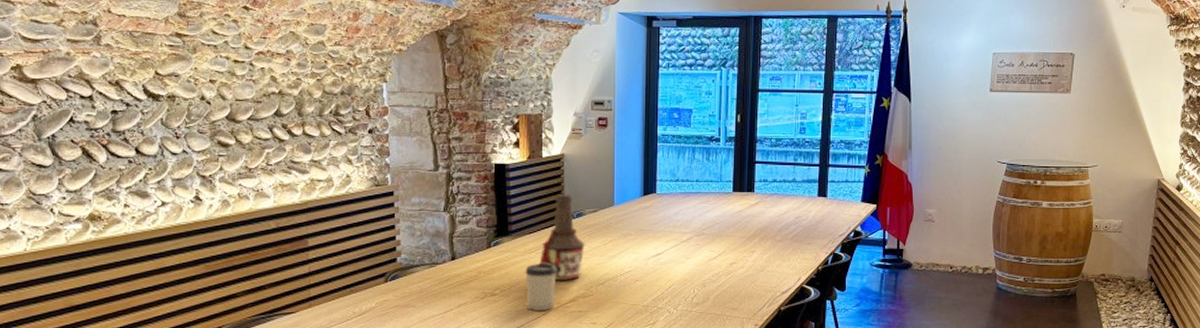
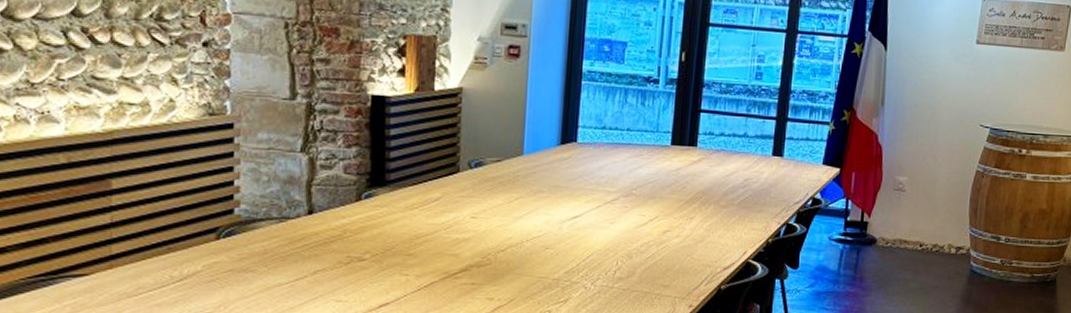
cup: present [525,264,557,310] -> none [404,223,446,281]
bottle: present [539,194,585,281] -> none [423,138,484,246]

